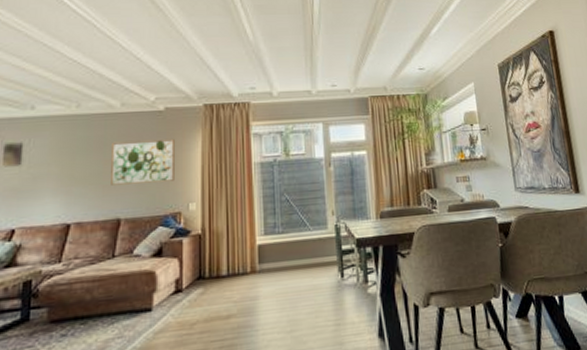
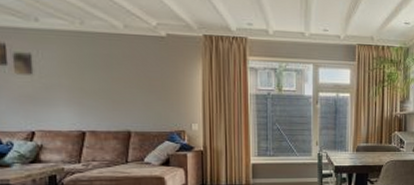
wall art: present [111,138,175,186] -> none [118,61,178,103]

